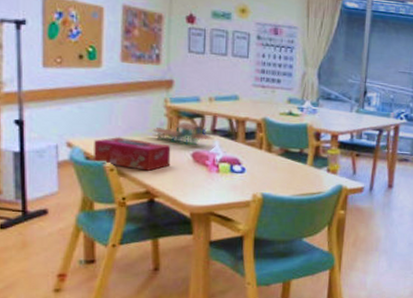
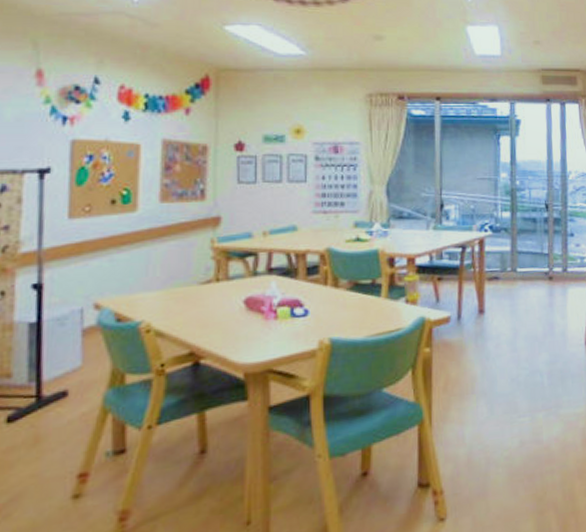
tissue box: present [94,137,171,171] -> none [126,290,219,328]
architectural model: present [152,122,214,146] -> none [197,263,270,291]

